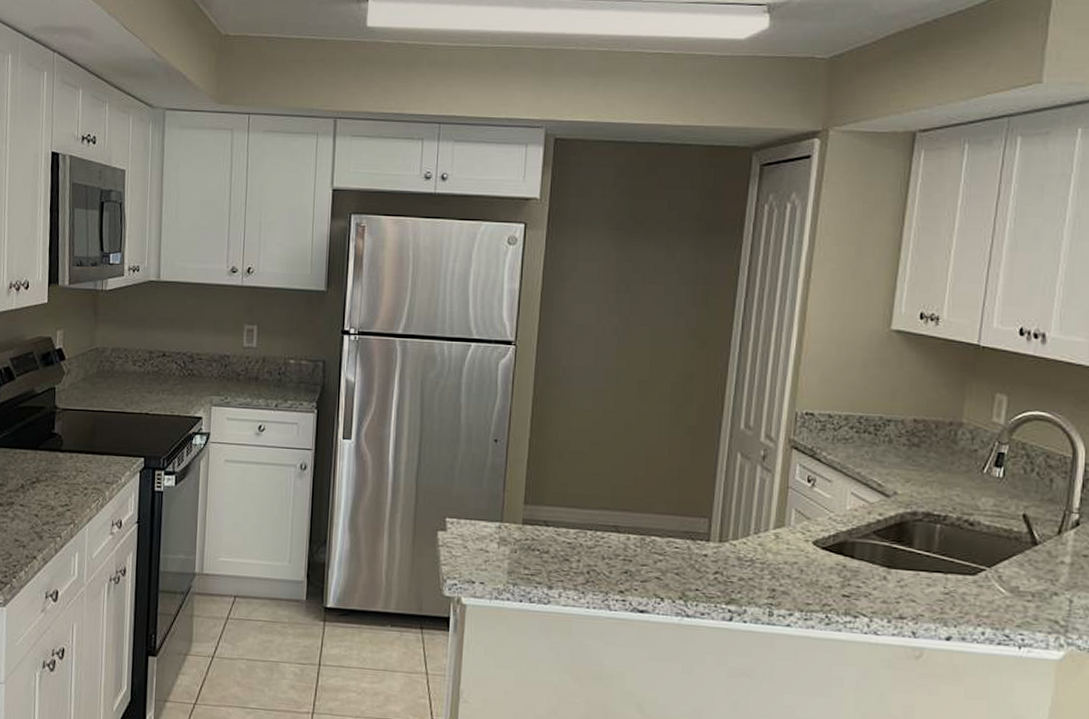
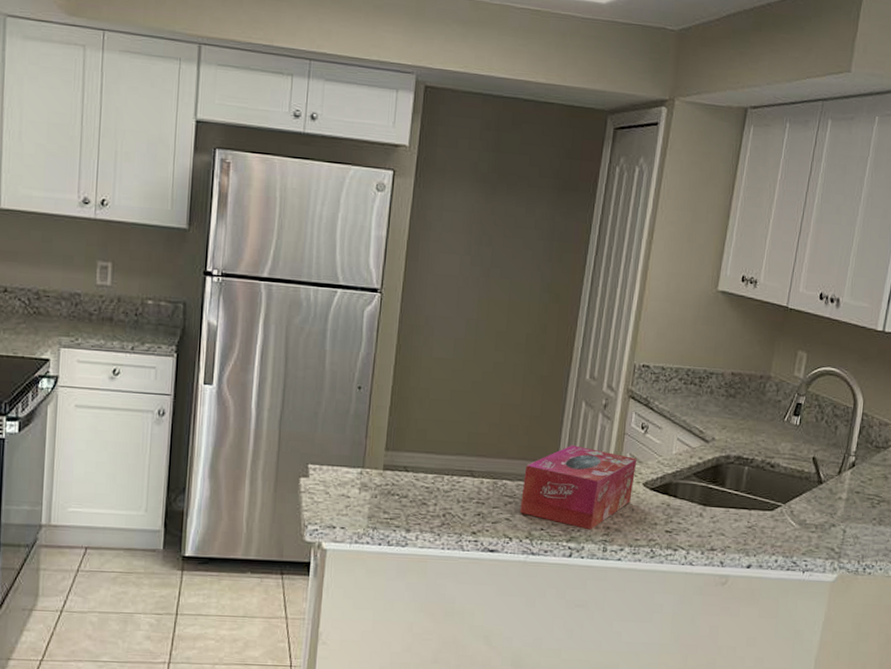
tissue box: none [672,499,805,592] -> present [520,445,637,530]

